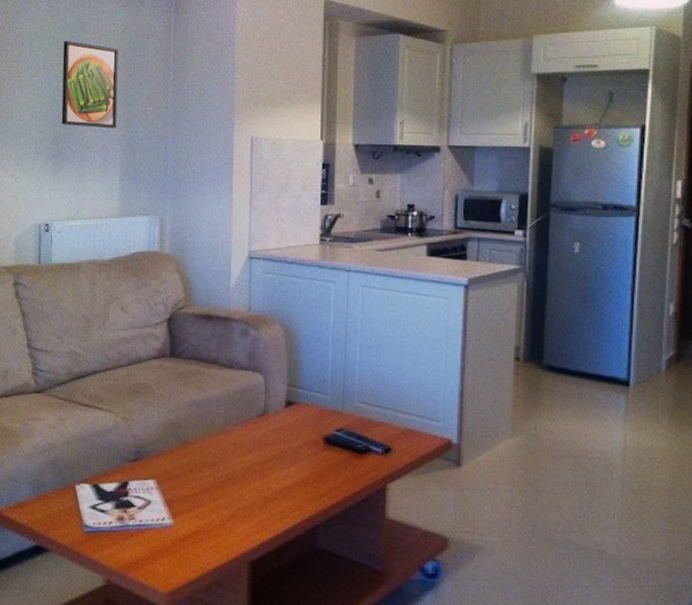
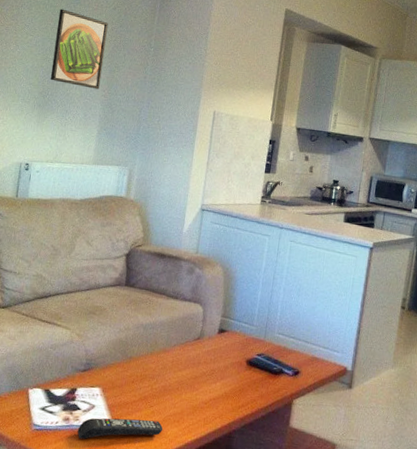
remote control: none [134,515,233,542] -> present [77,418,163,440]

